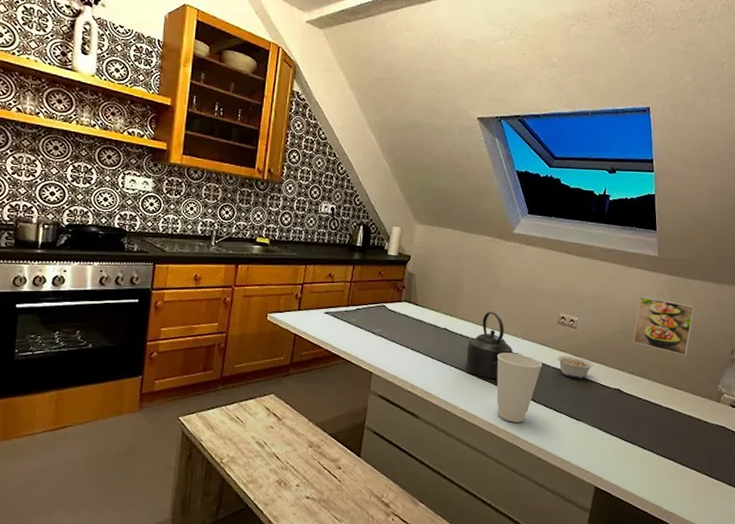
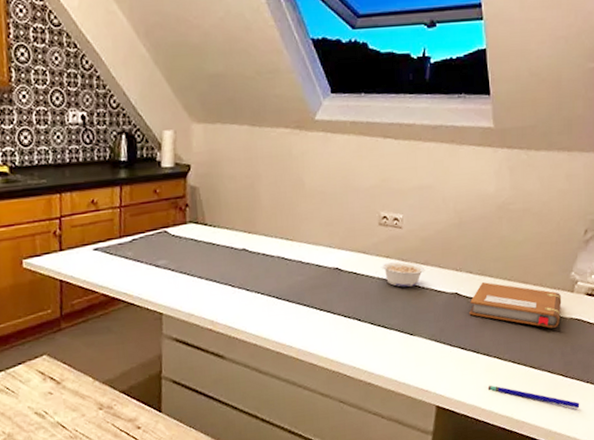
kettle: present [466,312,512,379] -> none [272,221,328,302]
cup: present [496,353,542,423] -> none [310,267,365,348]
notebook: none [629,383,709,431] -> present [469,282,562,328]
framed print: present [633,296,695,356] -> none [469,178,541,244]
pen: none [641,474,722,508] -> present [487,385,580,409]

